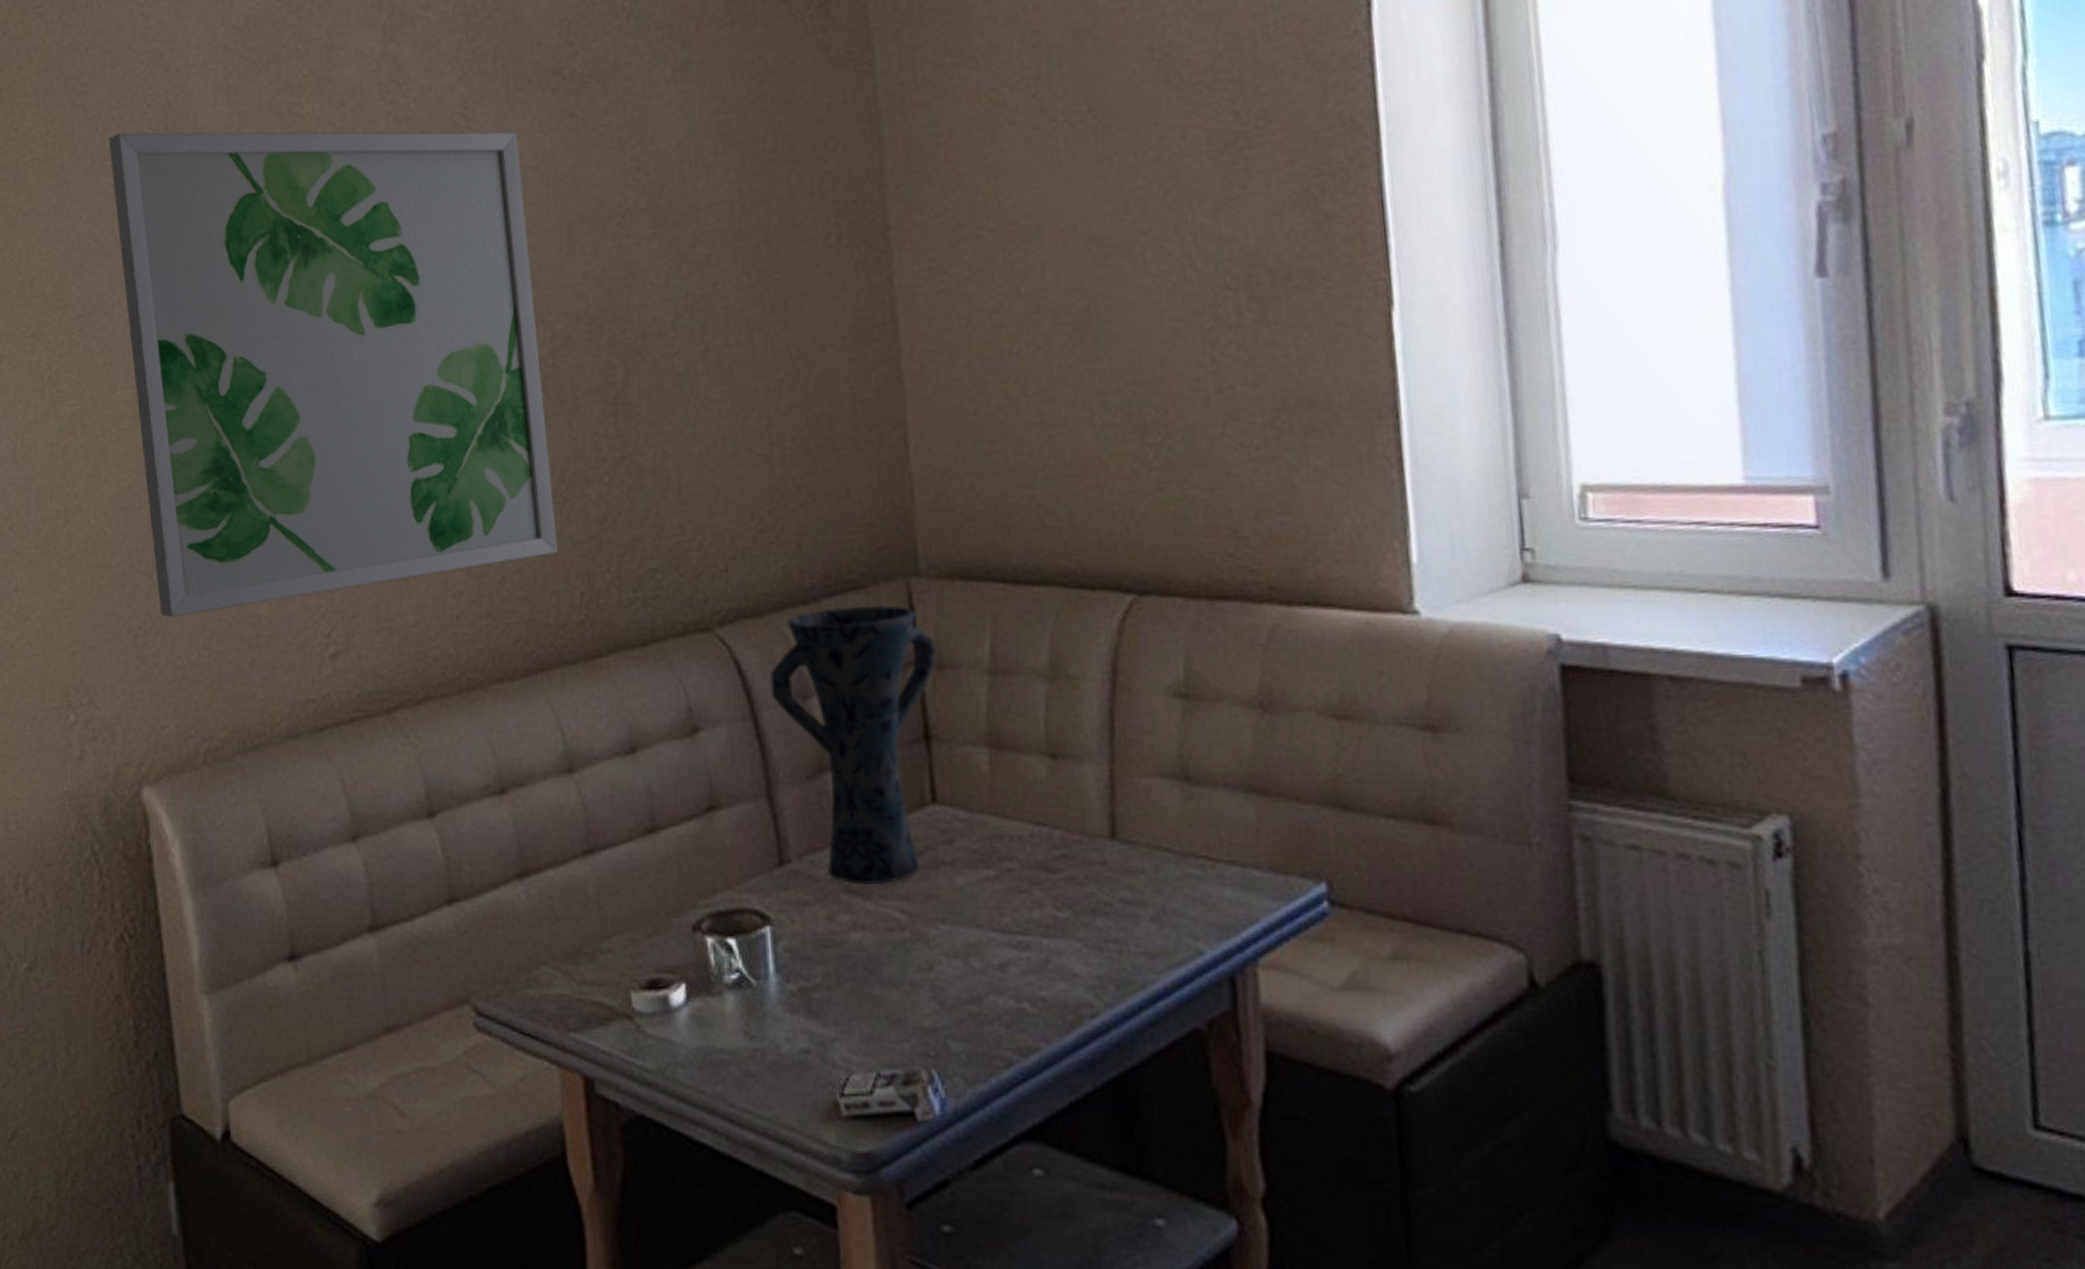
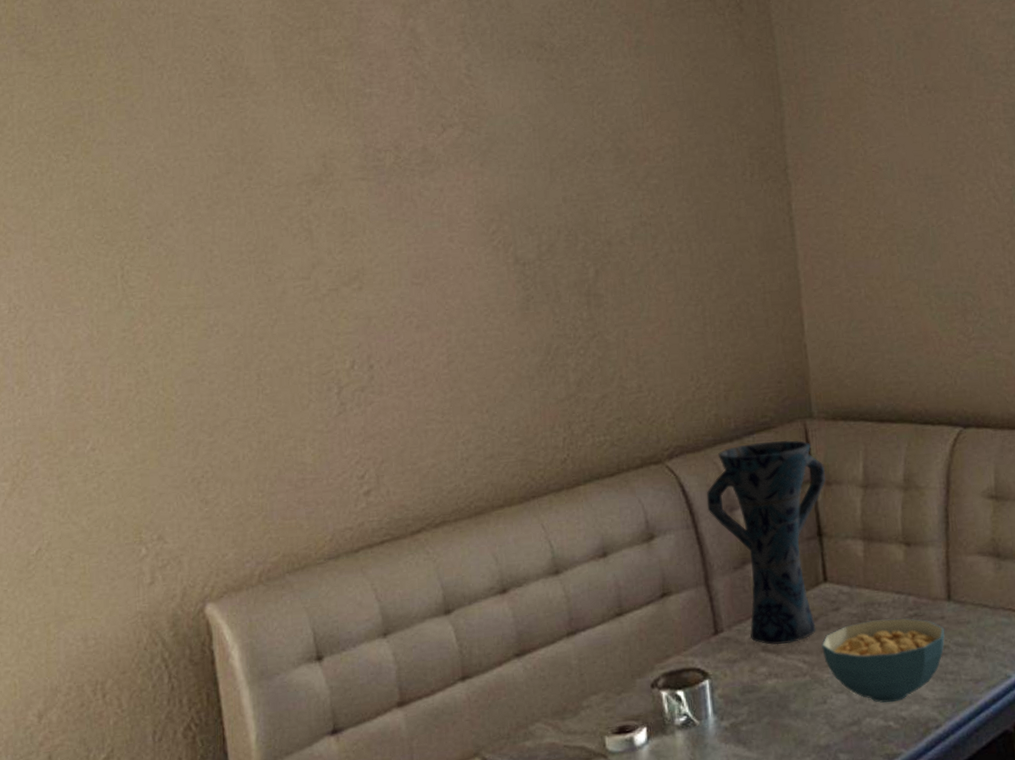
wall art: present [108,131,558,618] -> none [173,80,545,467]
cereal bowl: none [928,859,1107,977] -> present [822,618,945,703]

